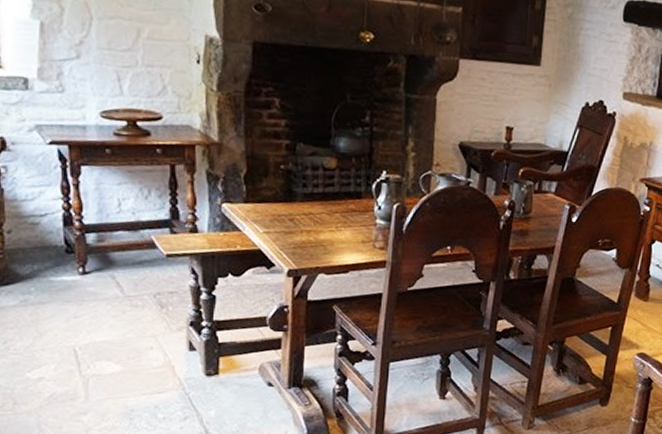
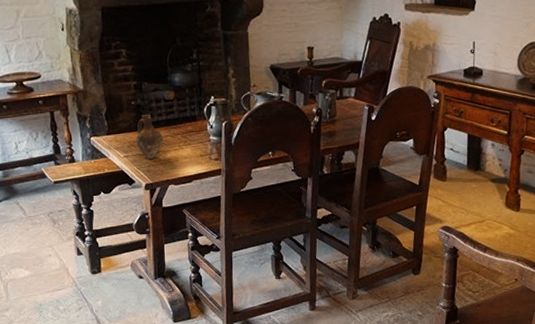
ceramic jug: none [281,182,317,239] -> present [136,114,163,159]

